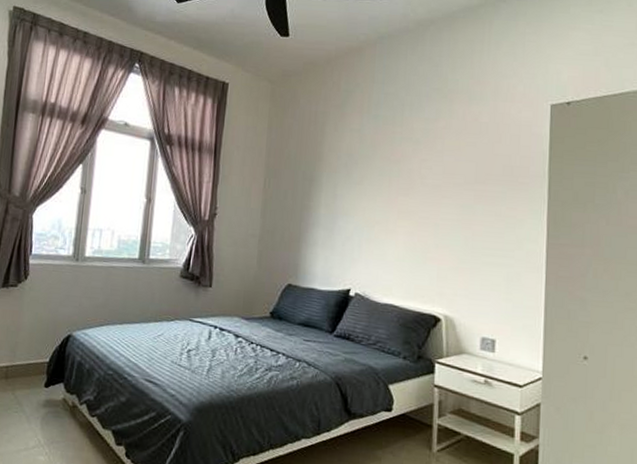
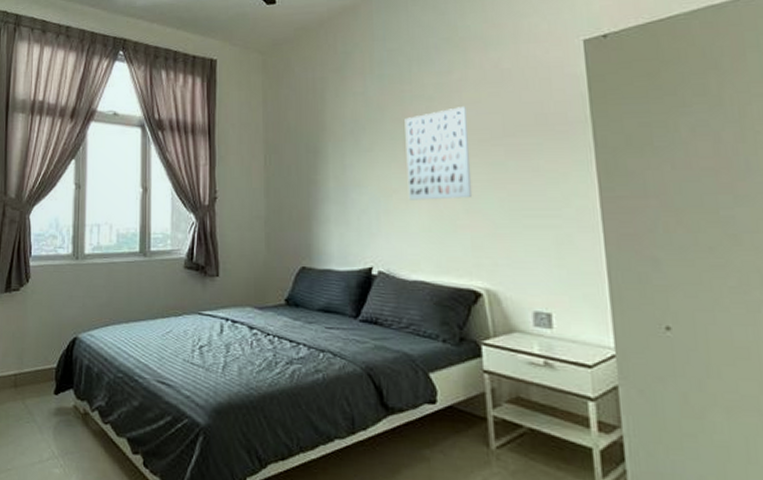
wall art: none [388,152,447,235] -> present [404,107,473,200]

